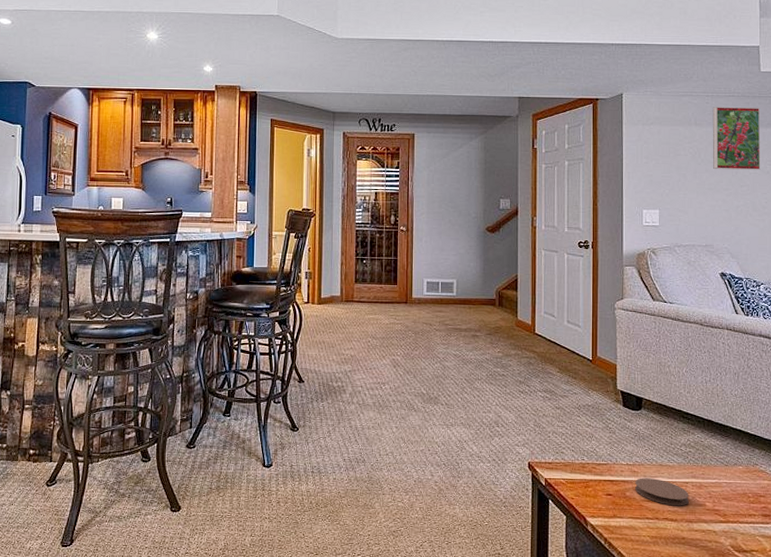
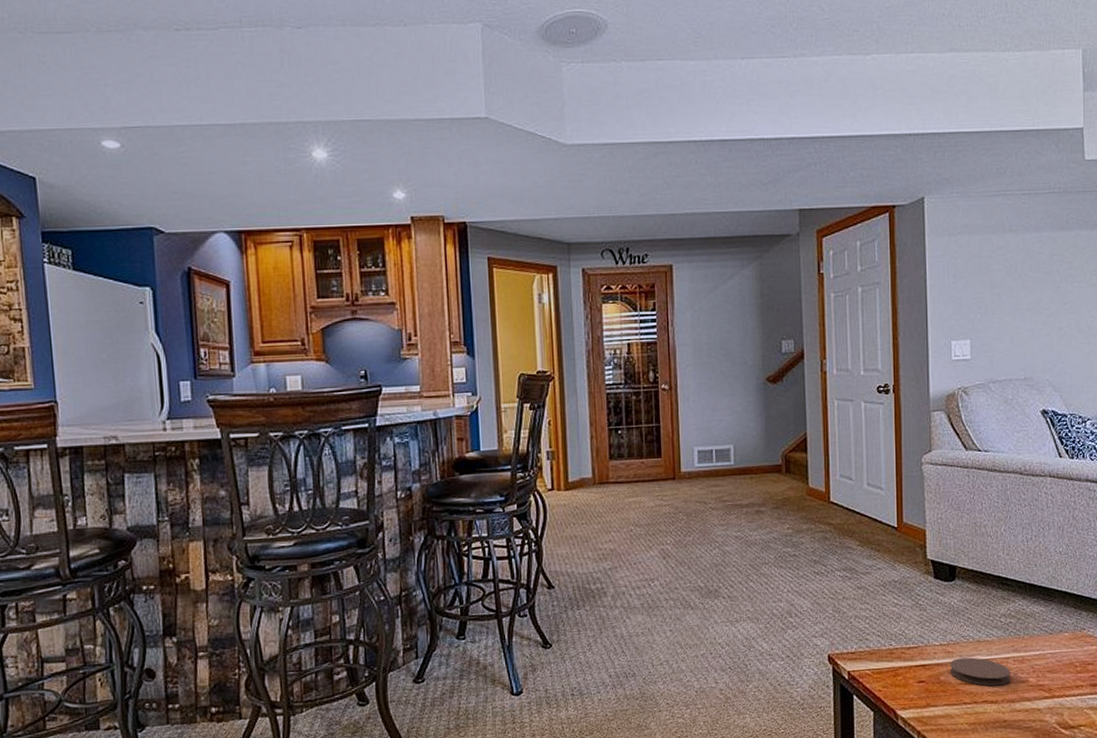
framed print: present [712,107,761,171] -> none [1029,206,1086,286]

